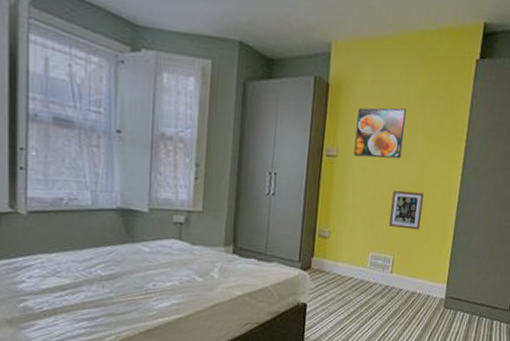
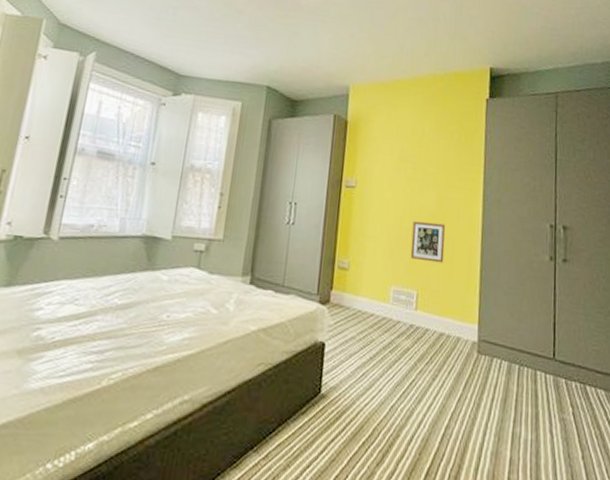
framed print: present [353,107,406,159] -> none [372,142,422,190]

